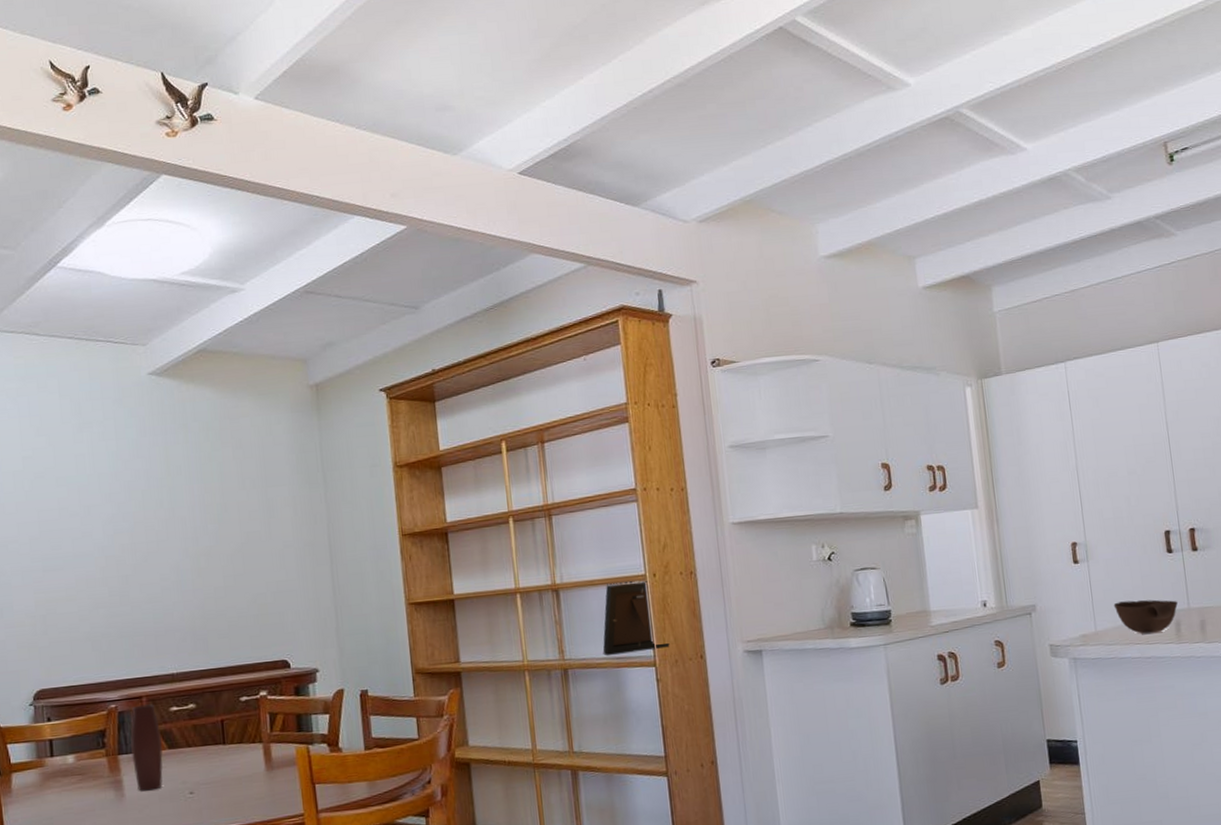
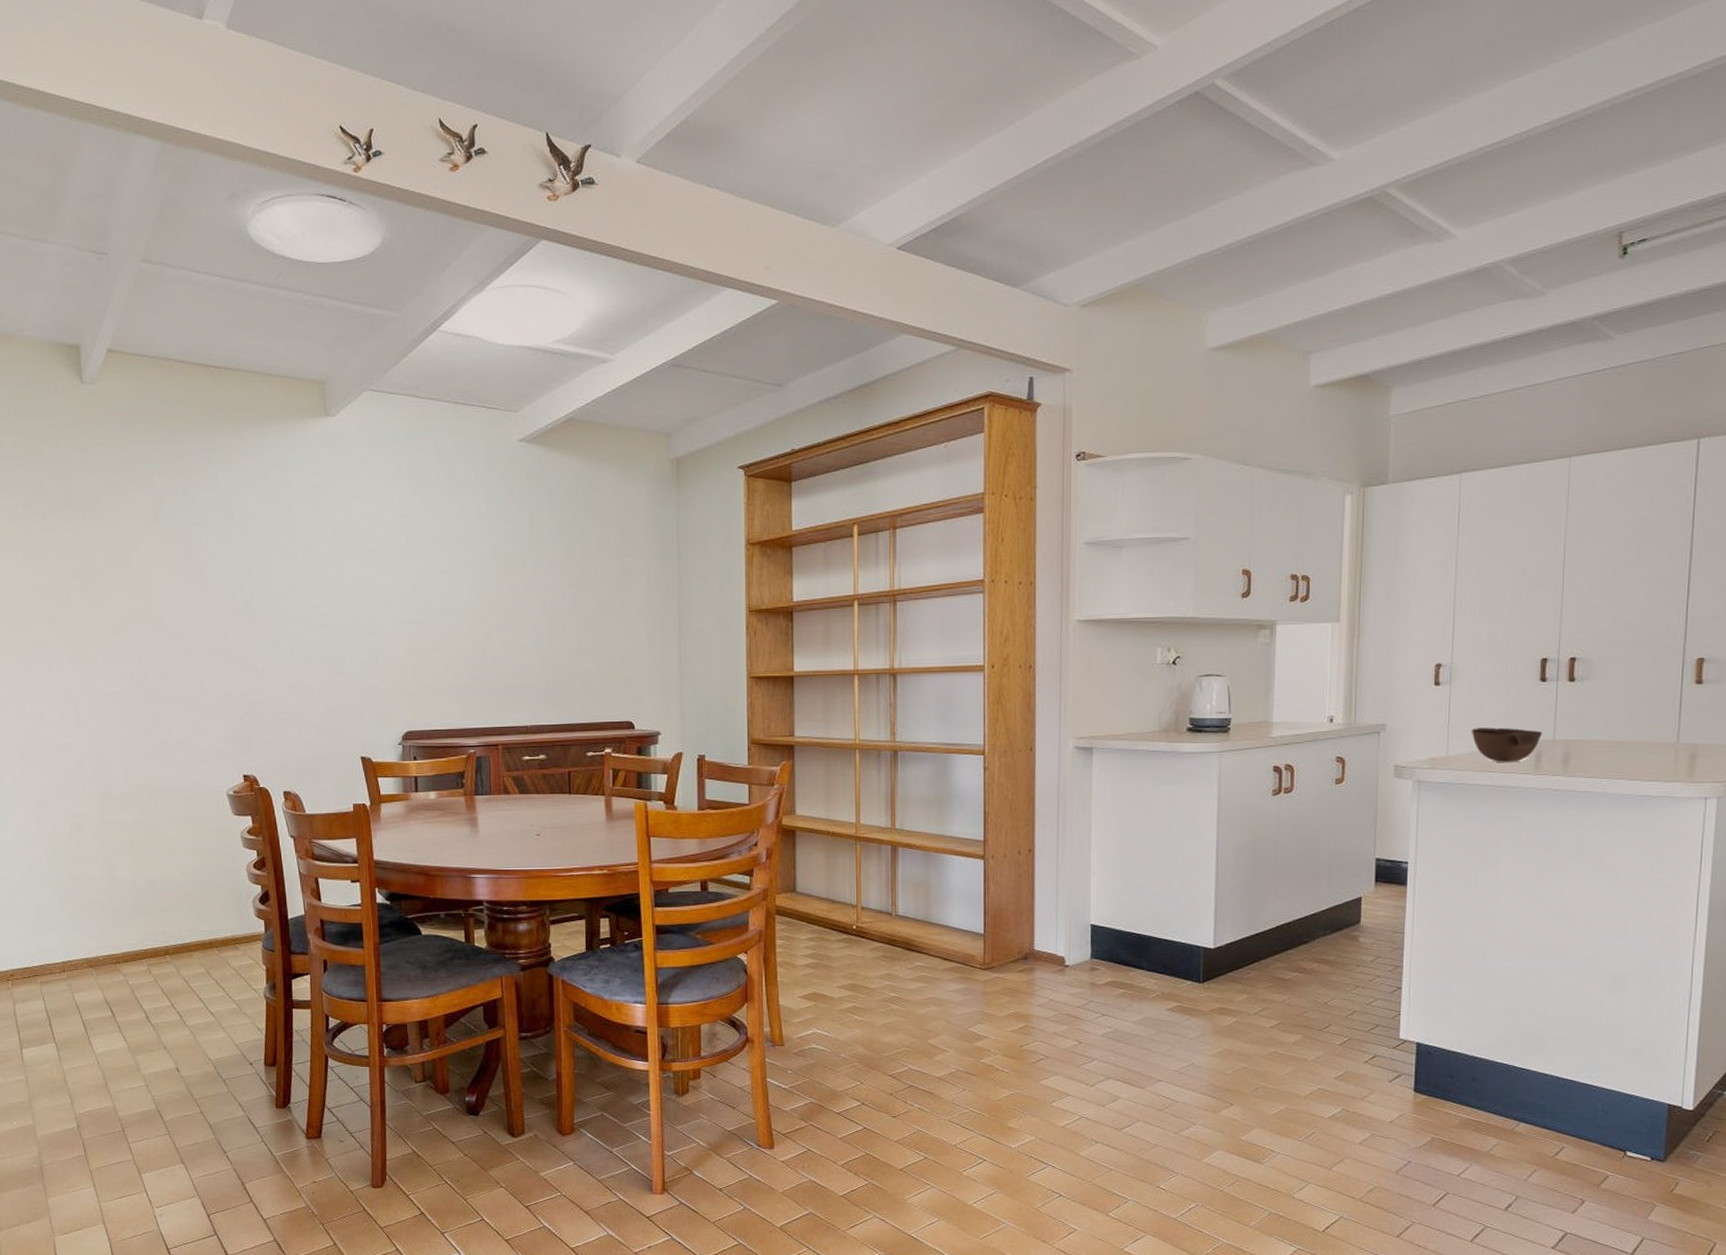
vase: present [130,704,163,791] -> none [485,752,514,830]
picture frame: present [603,581,670,656] -> none [933,672,1001,742]

